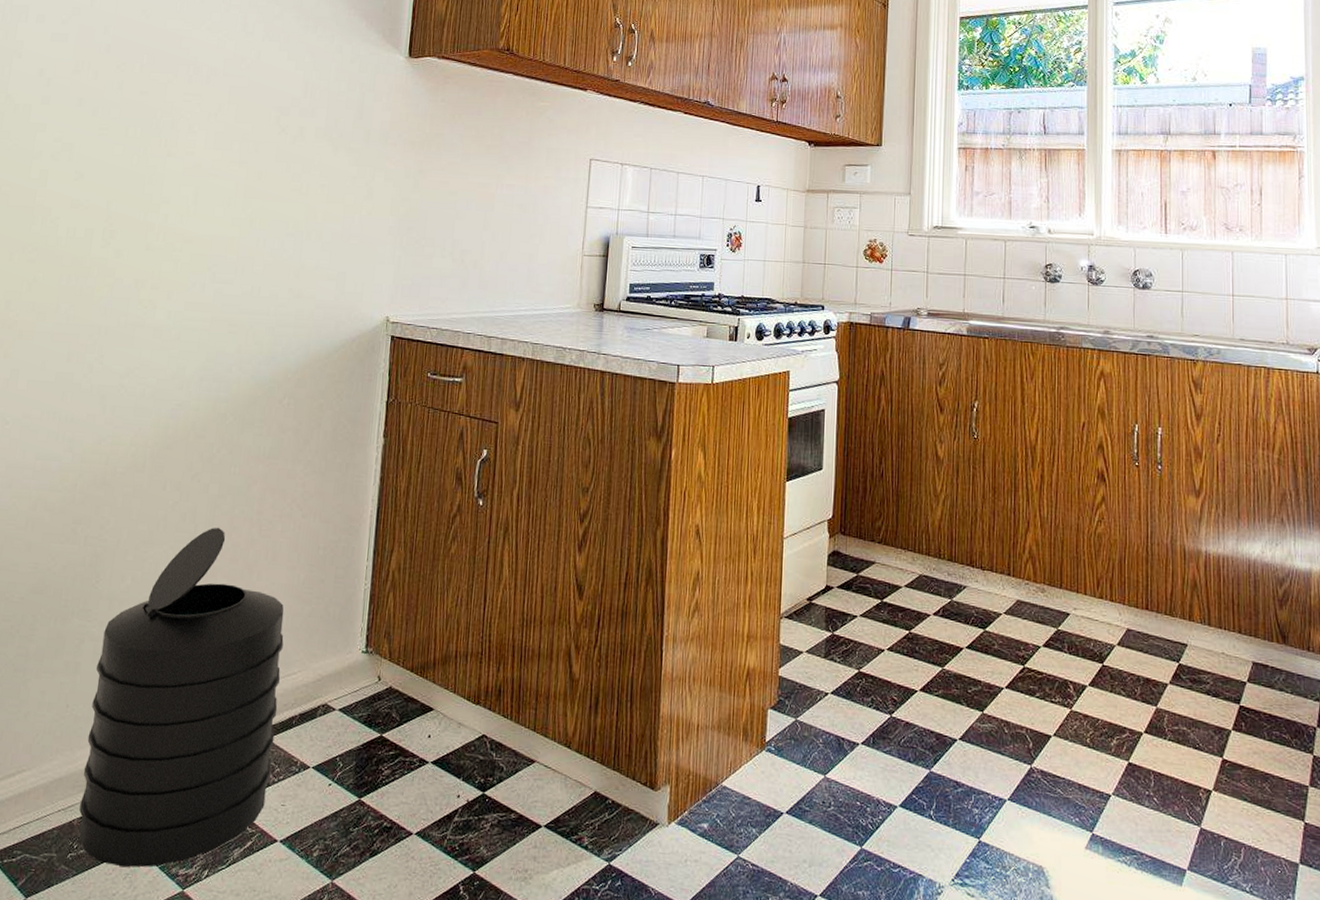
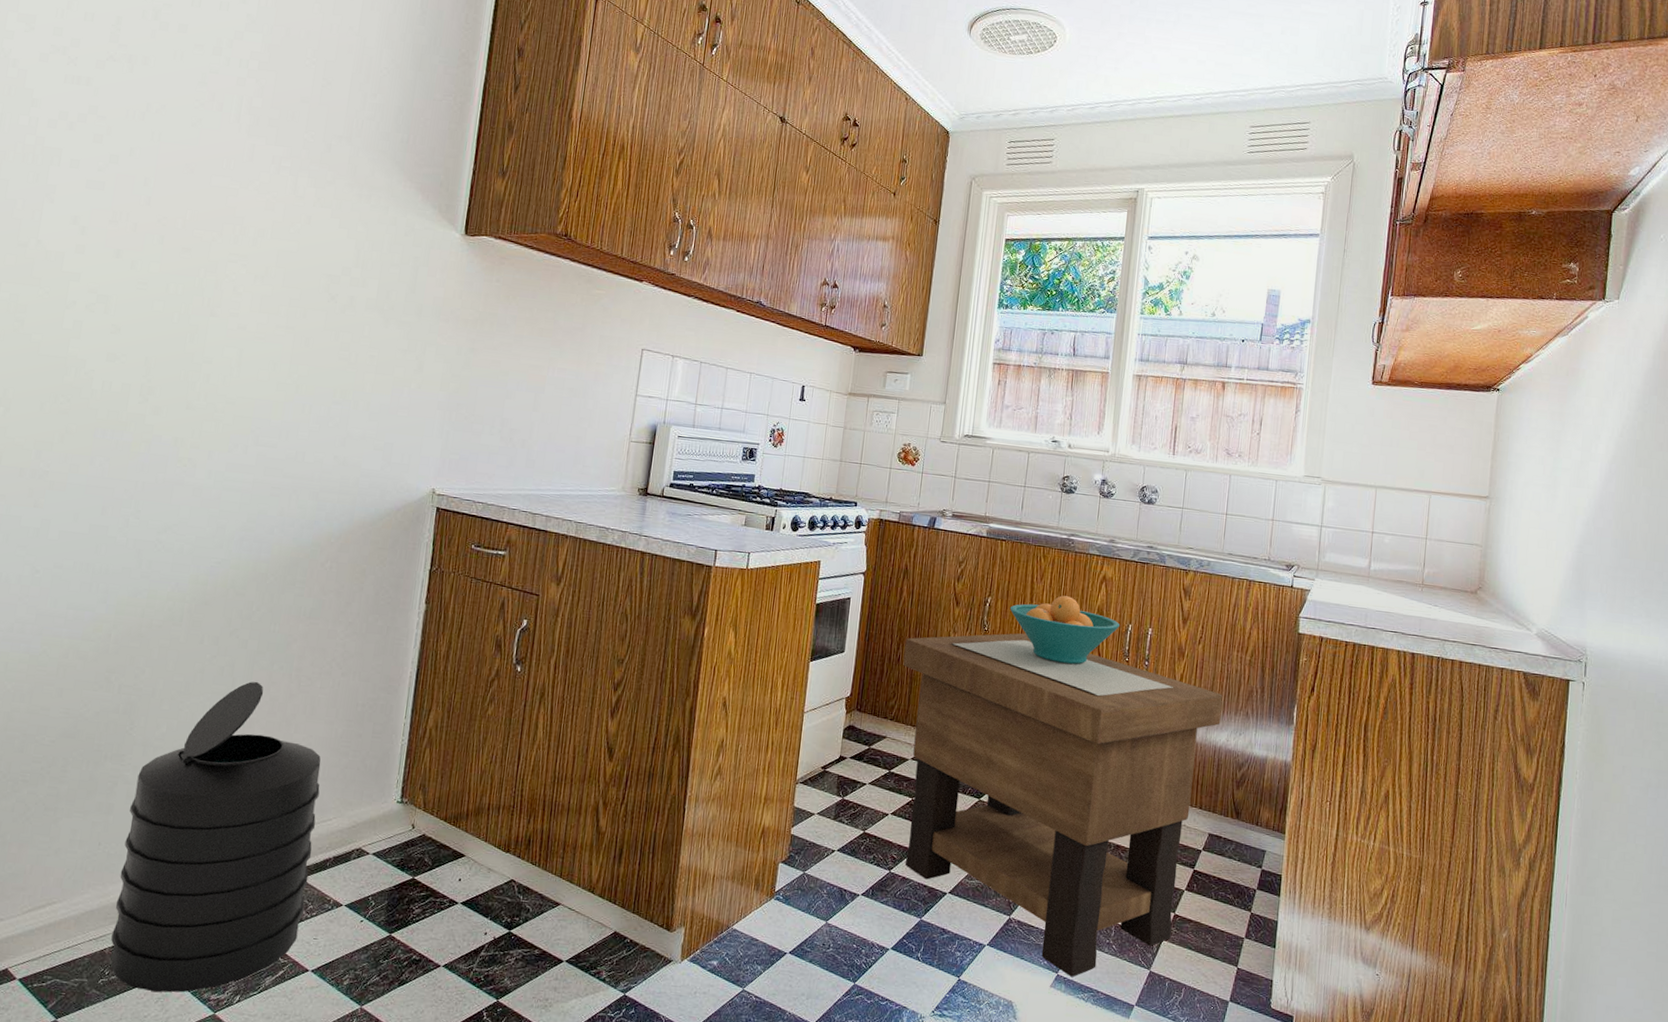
side table: none [887,439,1252,837] -> present [903,633,1223,977]
fruit bowl: none [999,395,1126,472] -> present [1009,595,1121,665]

